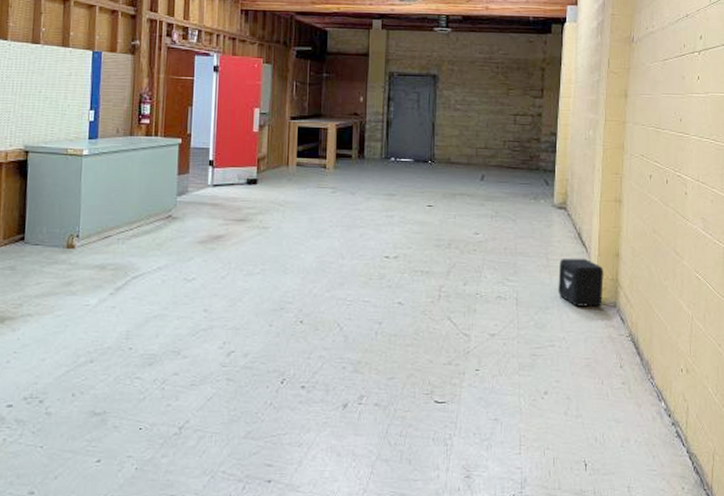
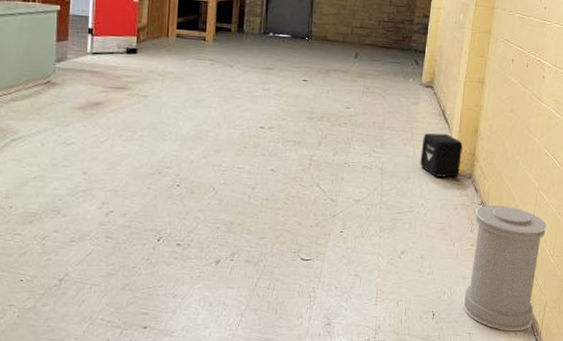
trash can: none [618,337,707,485] -> present [463,205,547,331]

